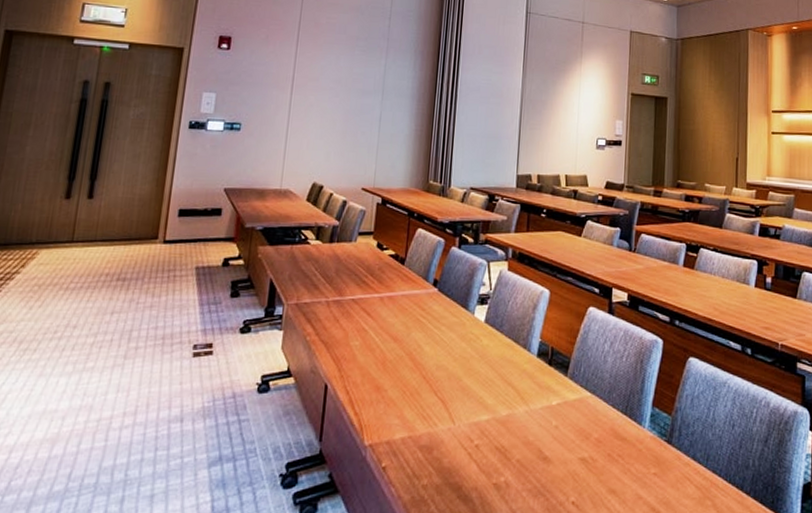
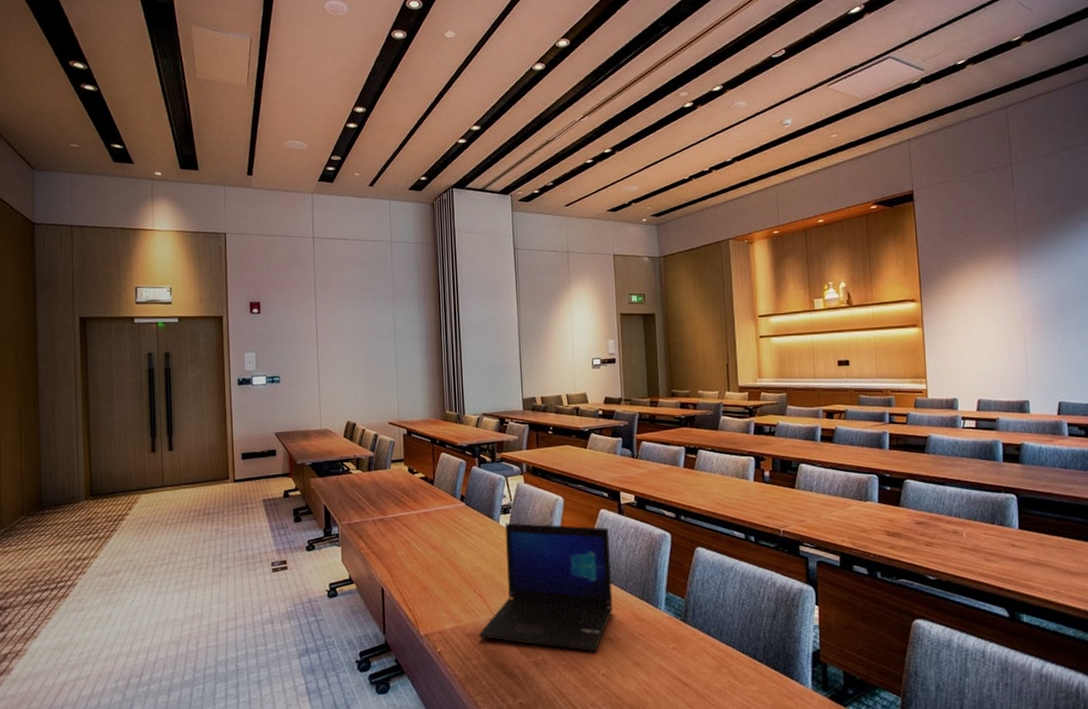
laptop: none [433,315,596,475] -> present [478,522,613,652]

